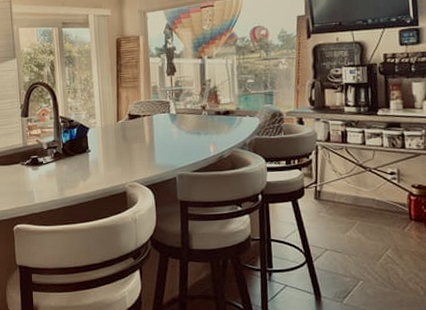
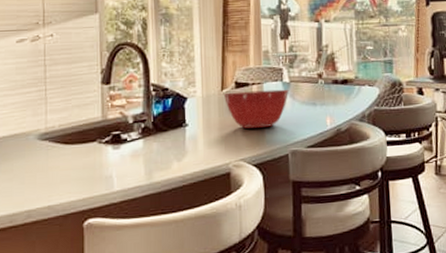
mixing bowl: none [118,120,176,154] -> present [223,89,289,129]

